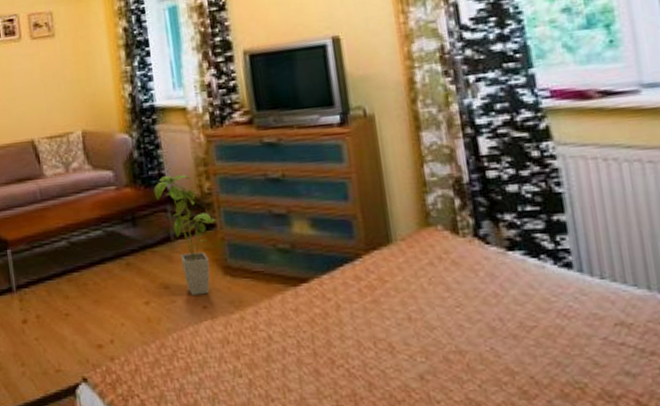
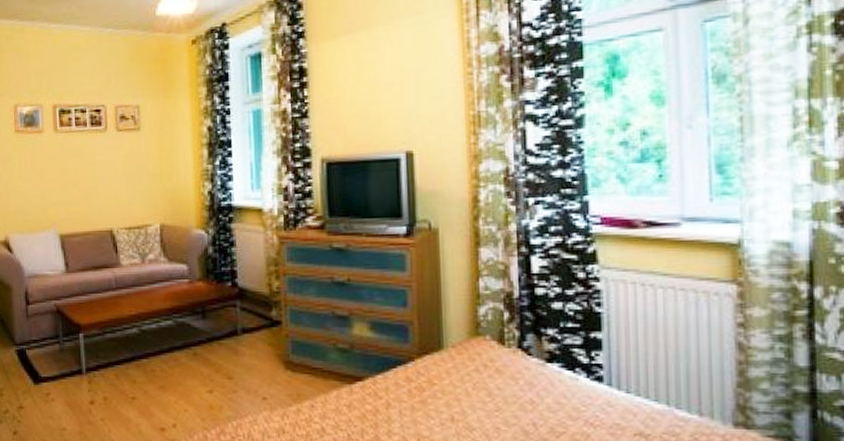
house plant: present [153,175,219,295] -> none [225,272,285,387]

